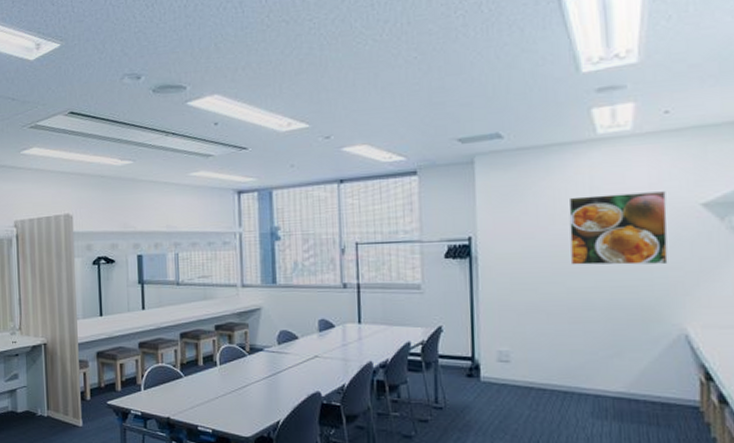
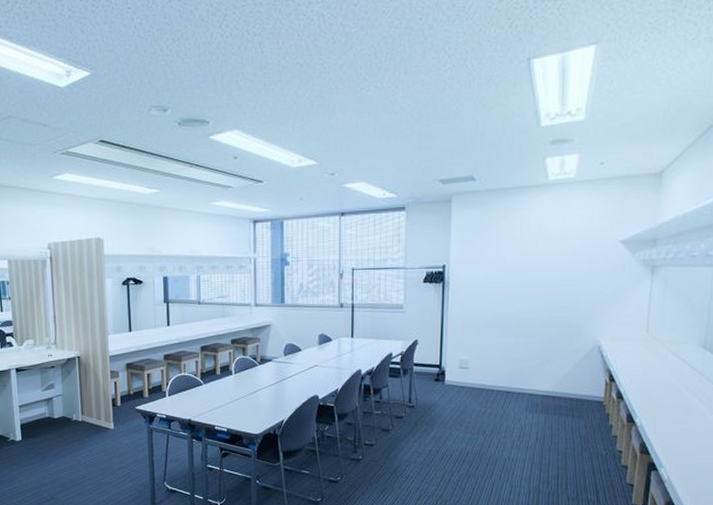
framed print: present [568,191,668,265] -> none [519,230,595,290]

